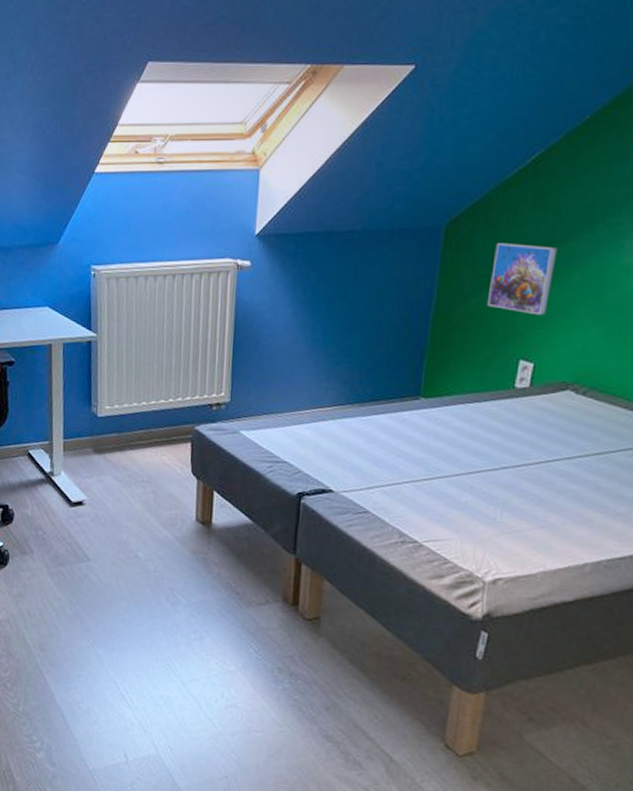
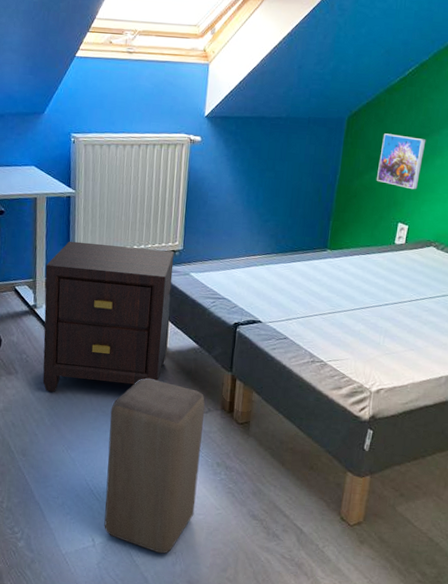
nightstand: none [62,394,220,576] -> present [42,241,175,392]
stool: none [138,560,262,777] -> present [104,378,205,554]

